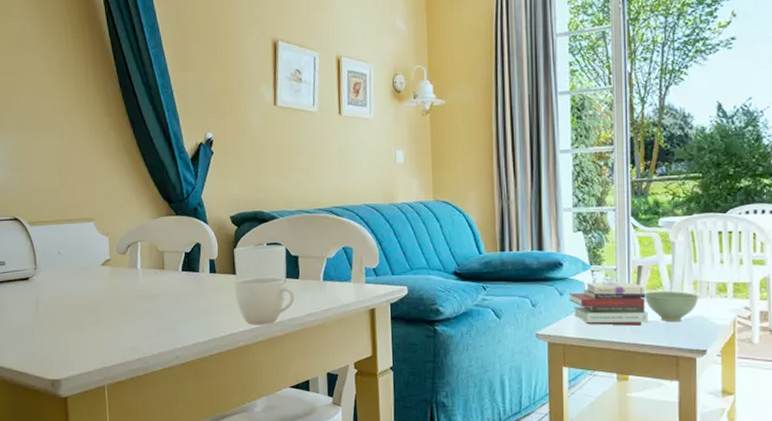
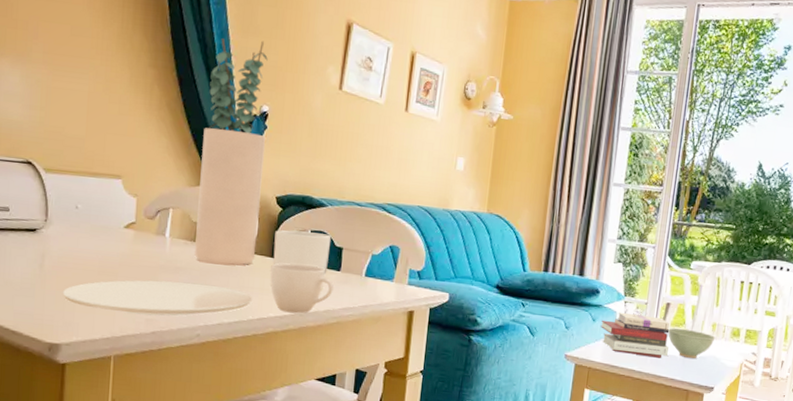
plate: none [56,308,222,344] -> present [62,280,253,316]
vase: none [157,73,219,288] -> present [195,38,268,266]

